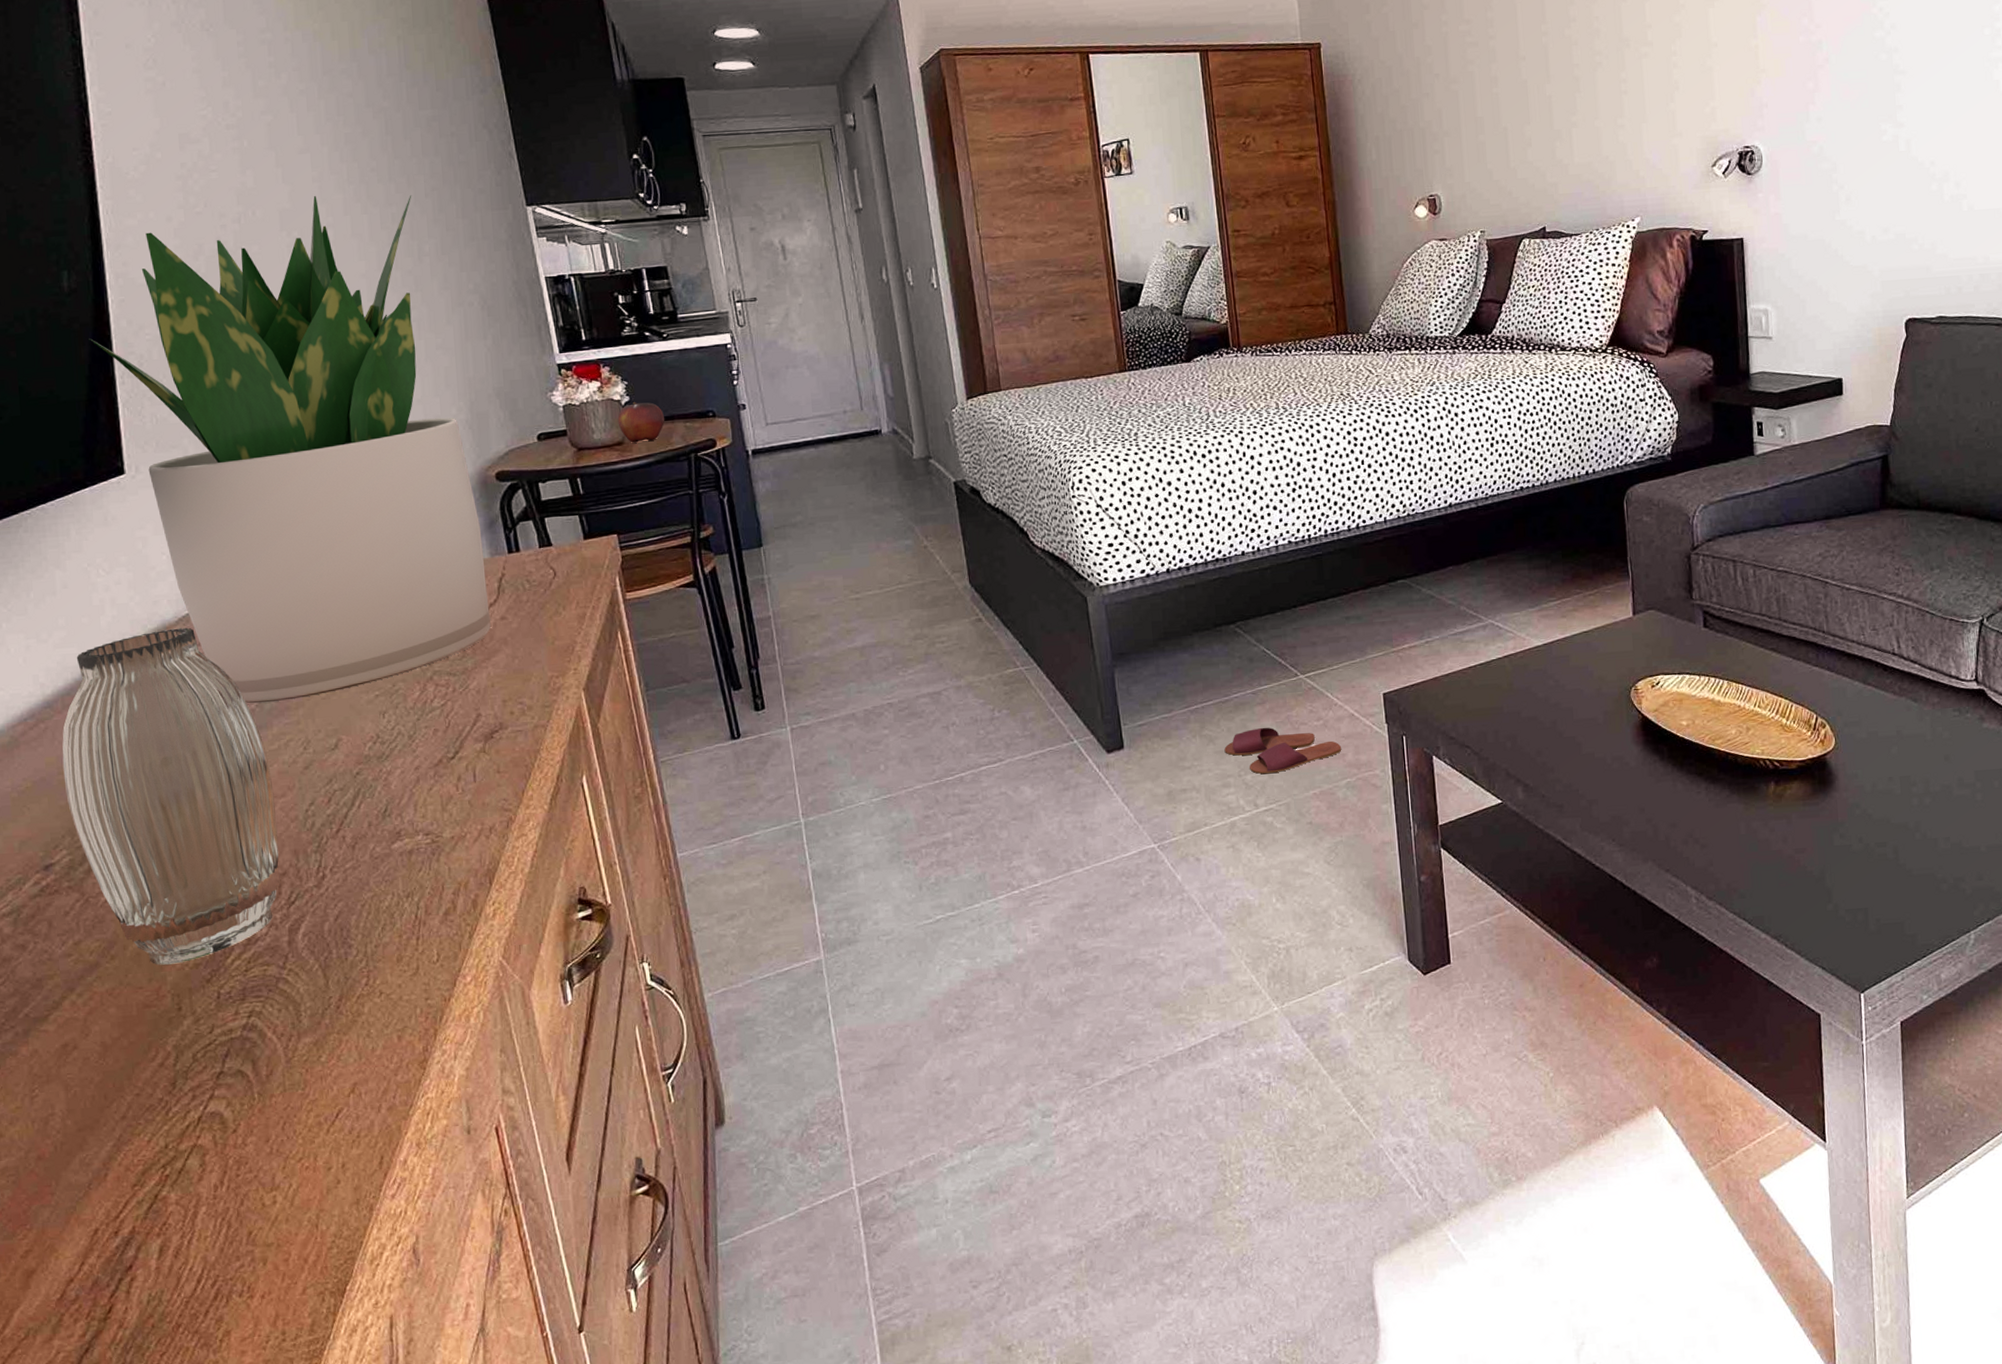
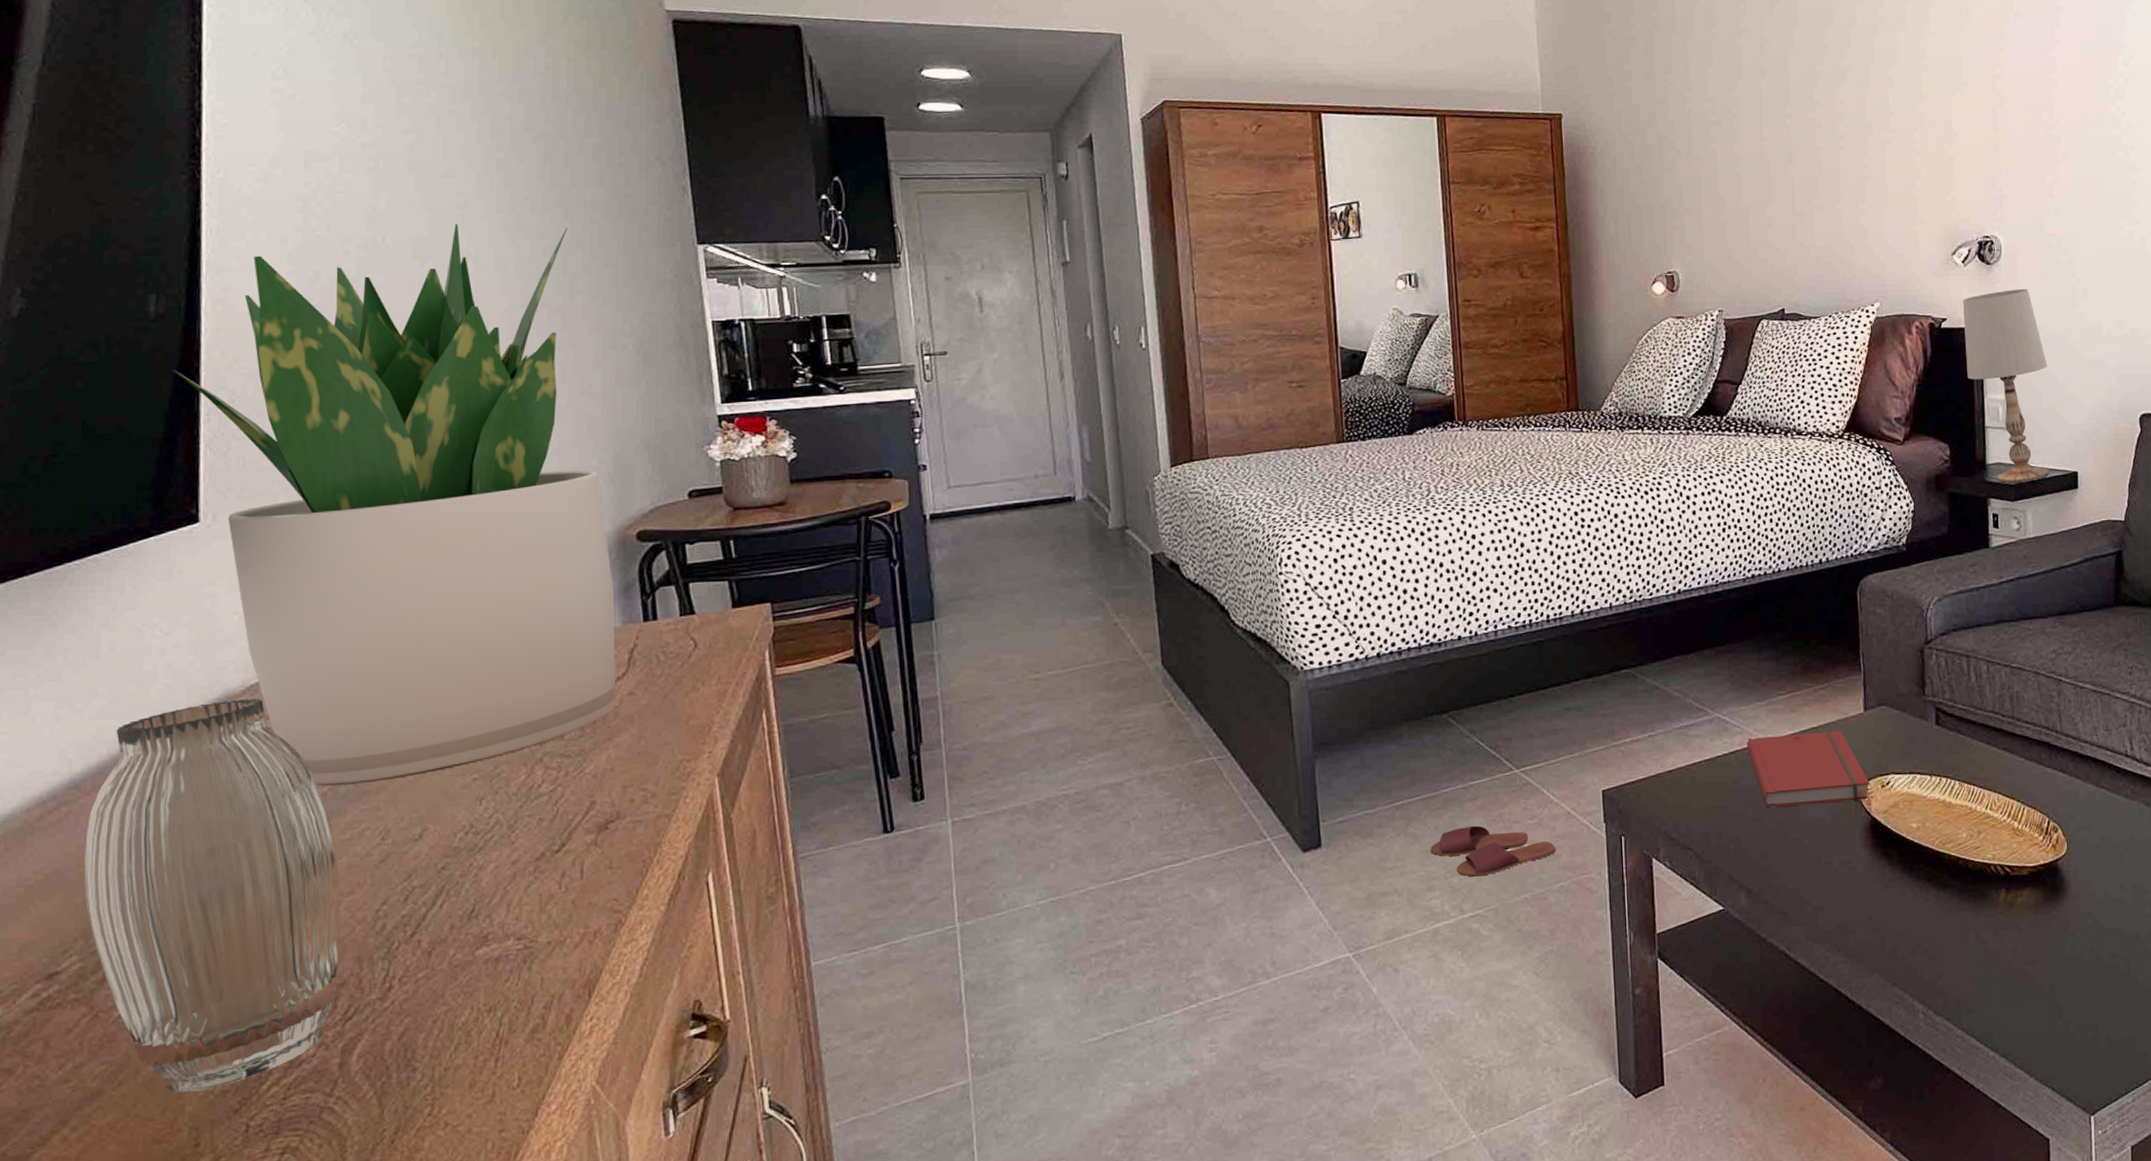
fruit: present [618,401,664,443] -> none [781,458,834,503]
book: none [1520,634,1640,709] -> present [1747,730,1870,809]
table lamp: none [1724,197,1814,391] -> present [1963,288,2050,483]

